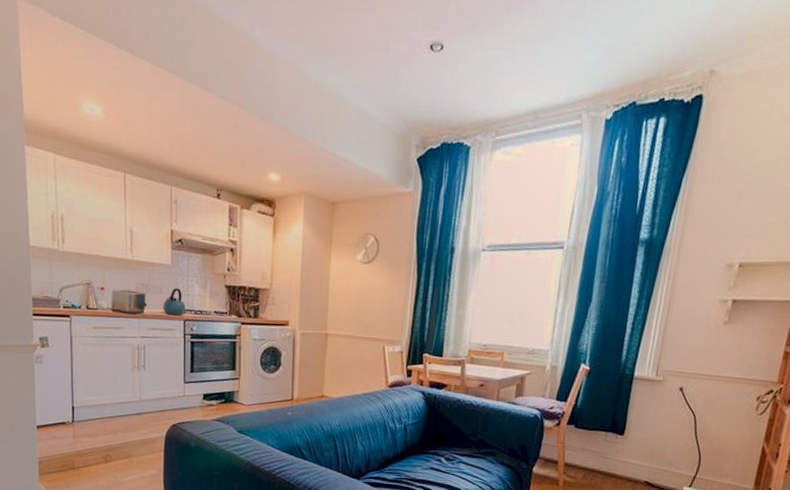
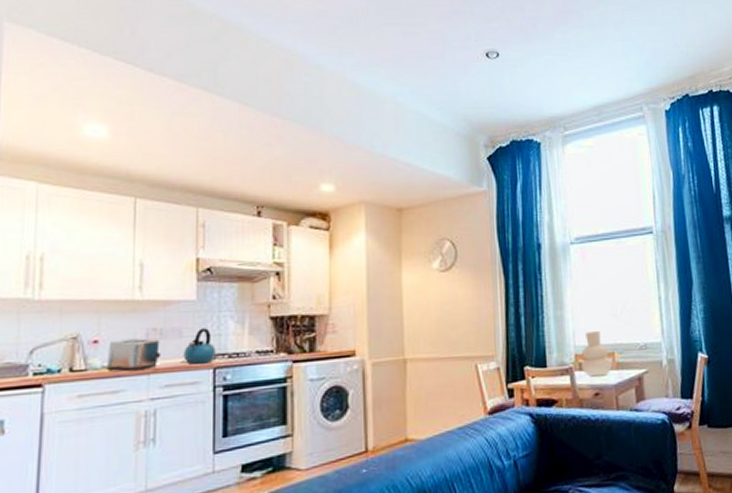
vase: none [473,332,501,372] -> present [581,331,613,378]

